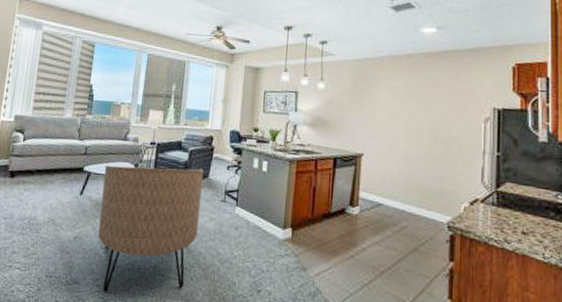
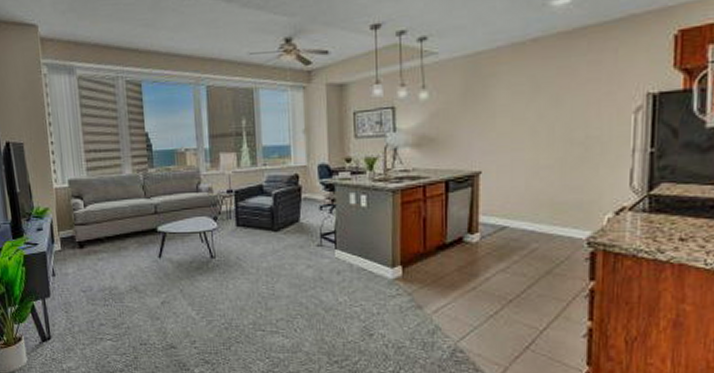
armchair: present [98,165,205,292] -> none [180,213,296,353]

